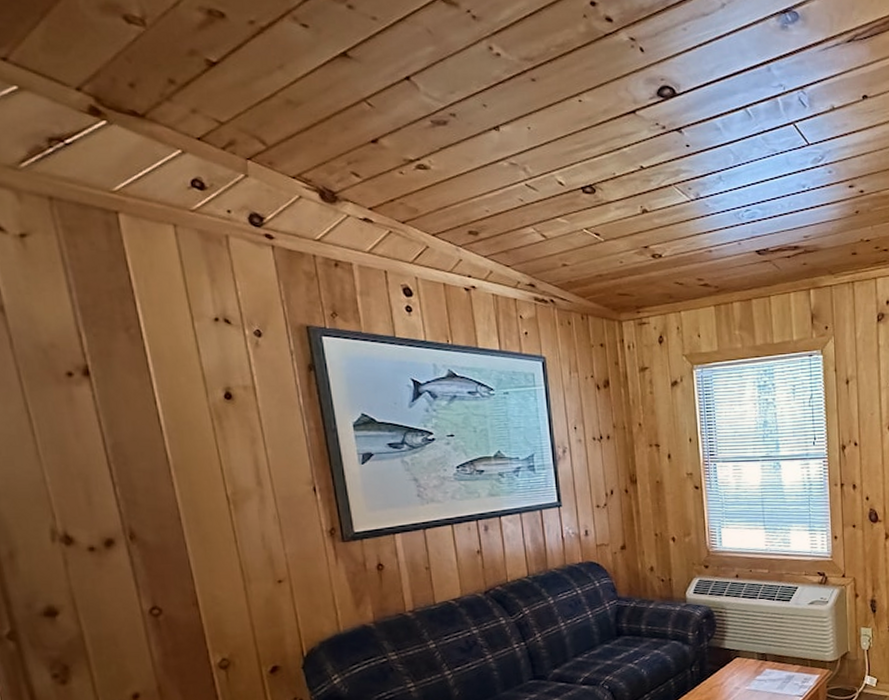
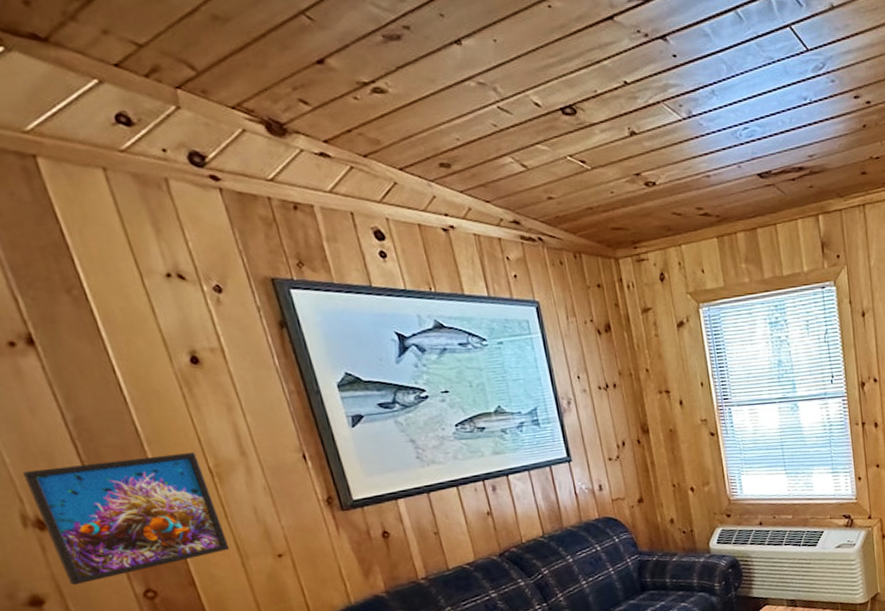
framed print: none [59,480,235,599] -> present [22,452,230,586]

